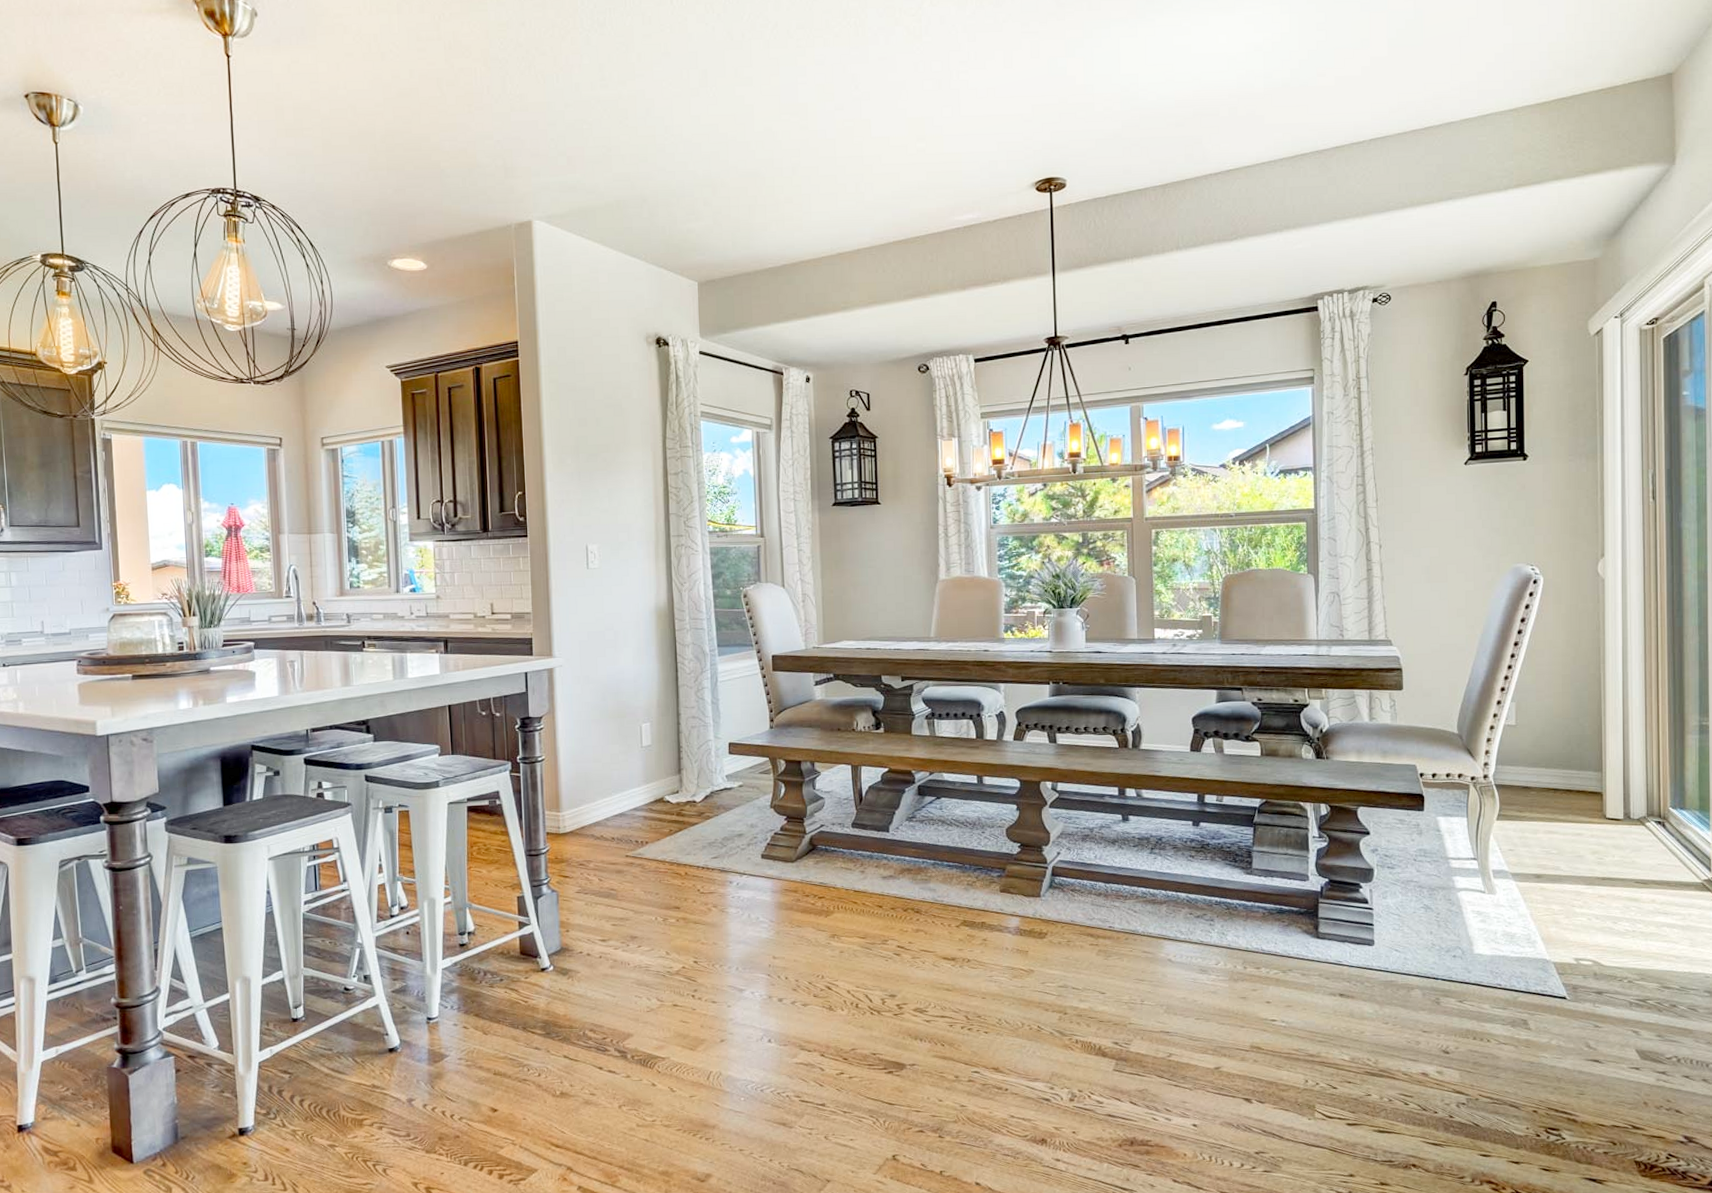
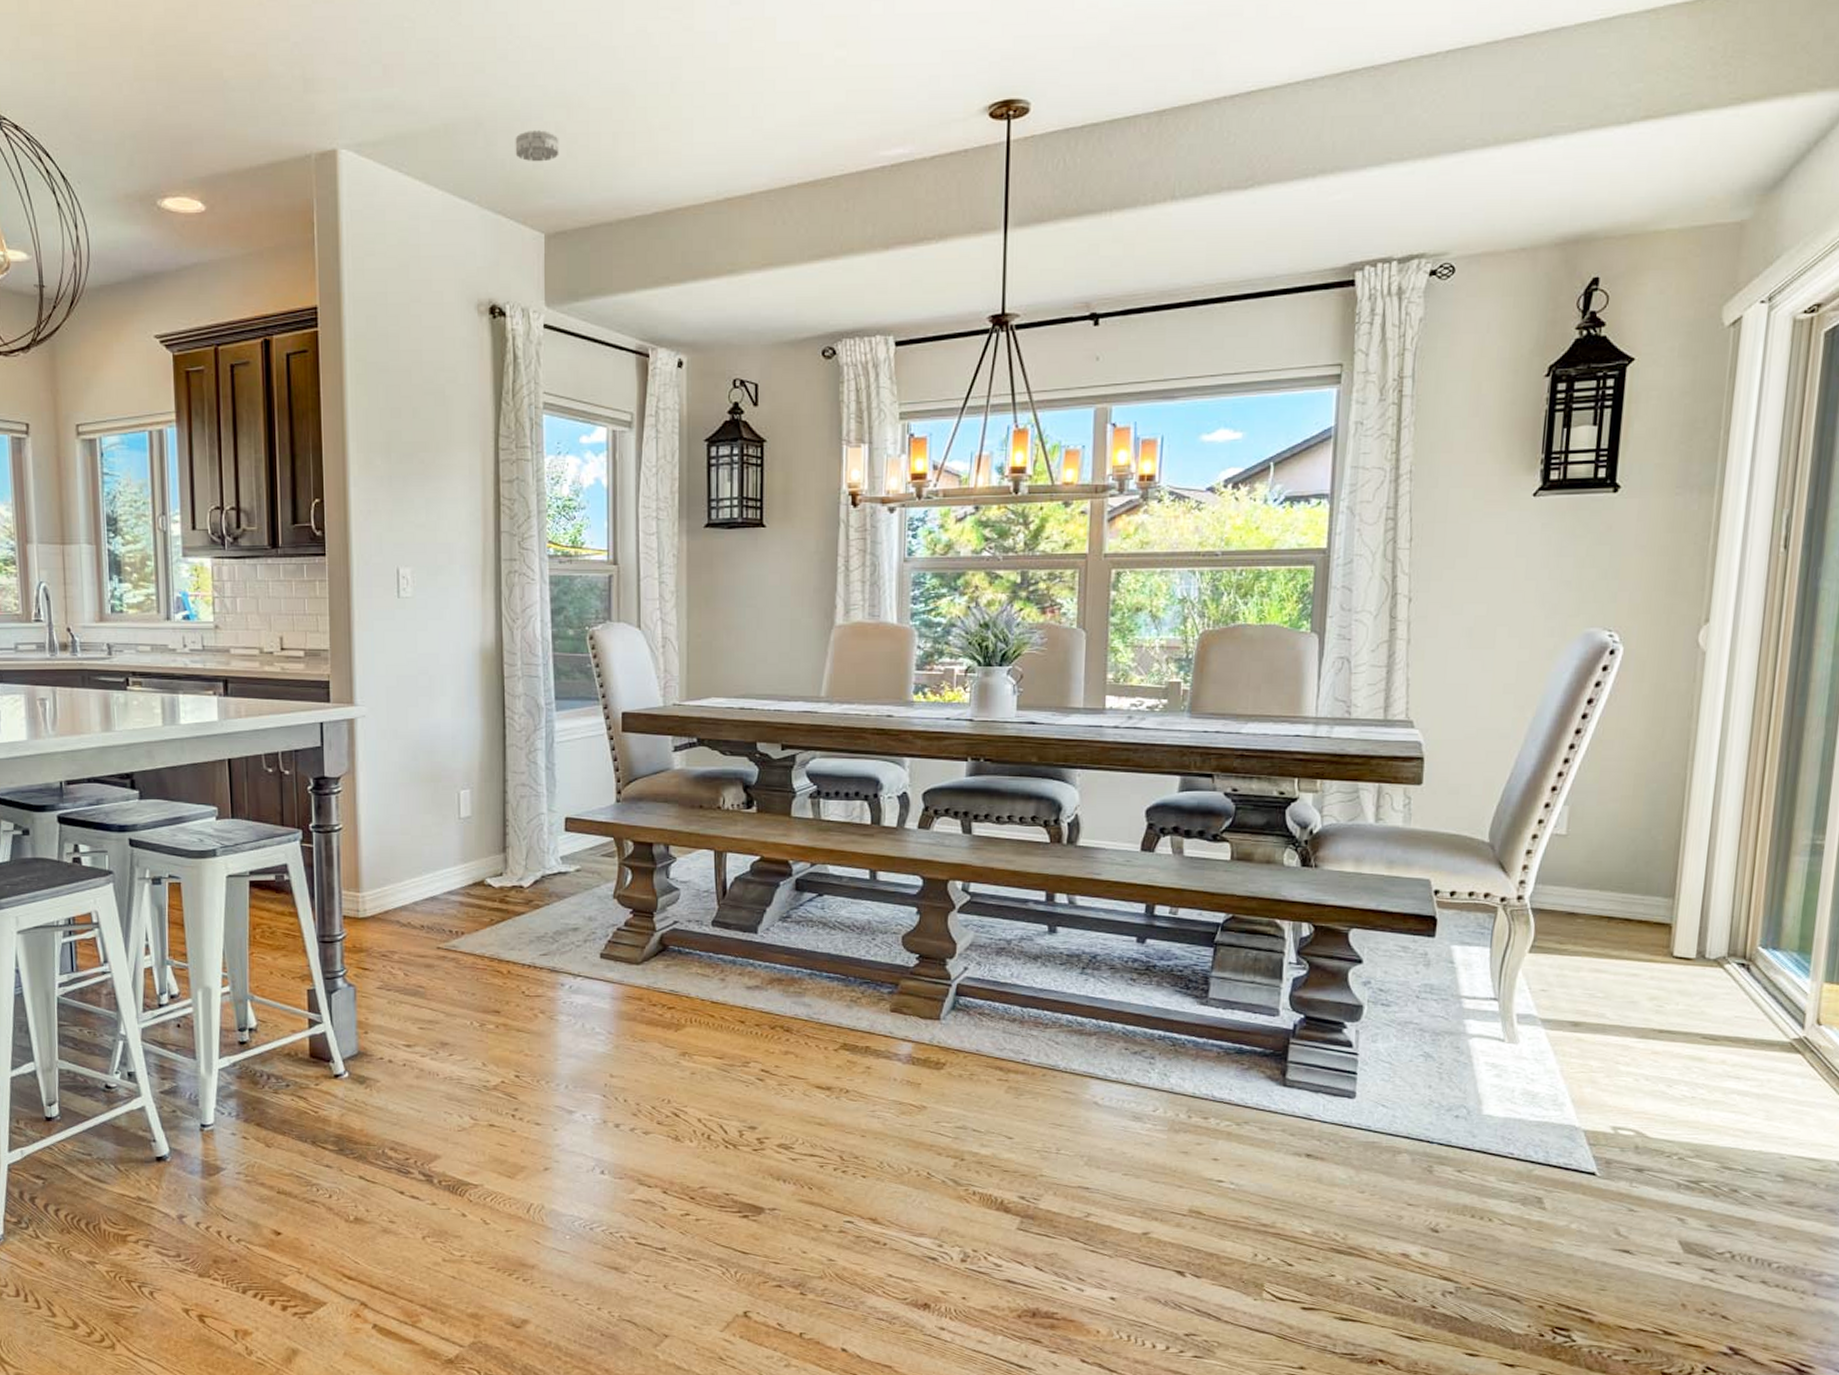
smoke detector: none [672,204,708,228] -> present [515,130,559,162]

